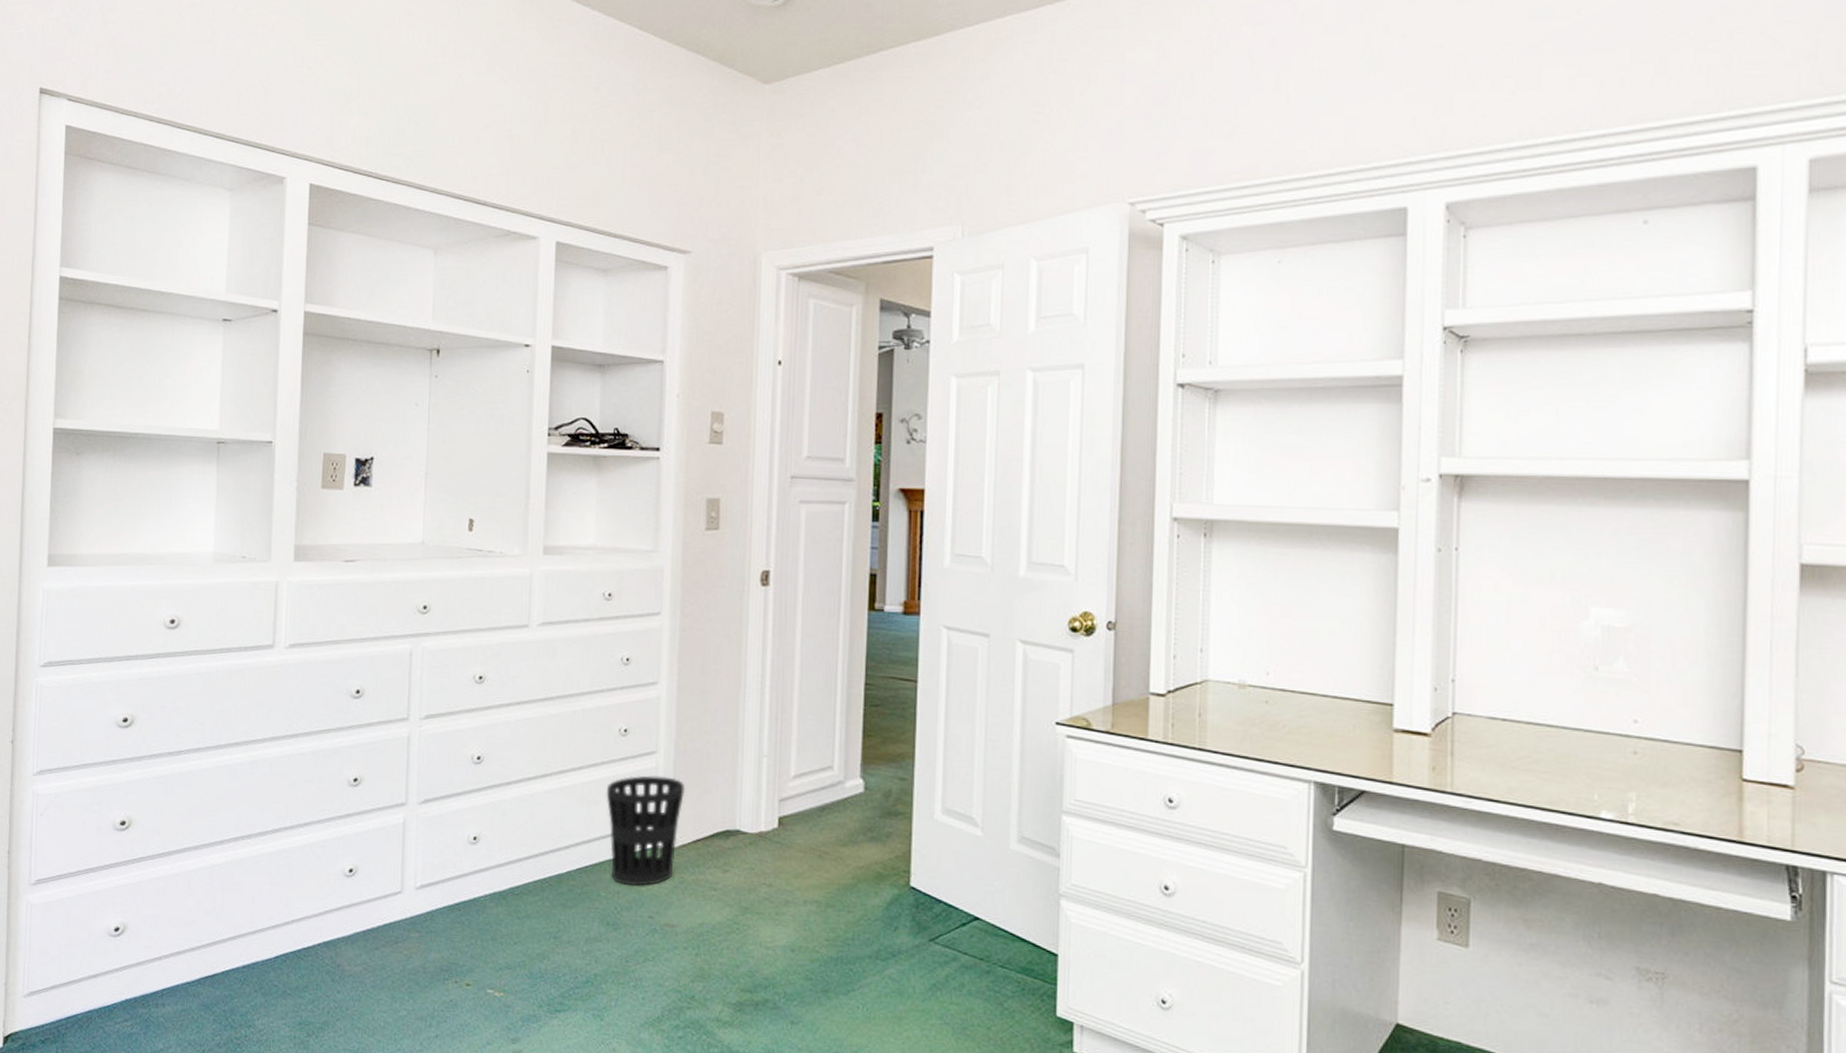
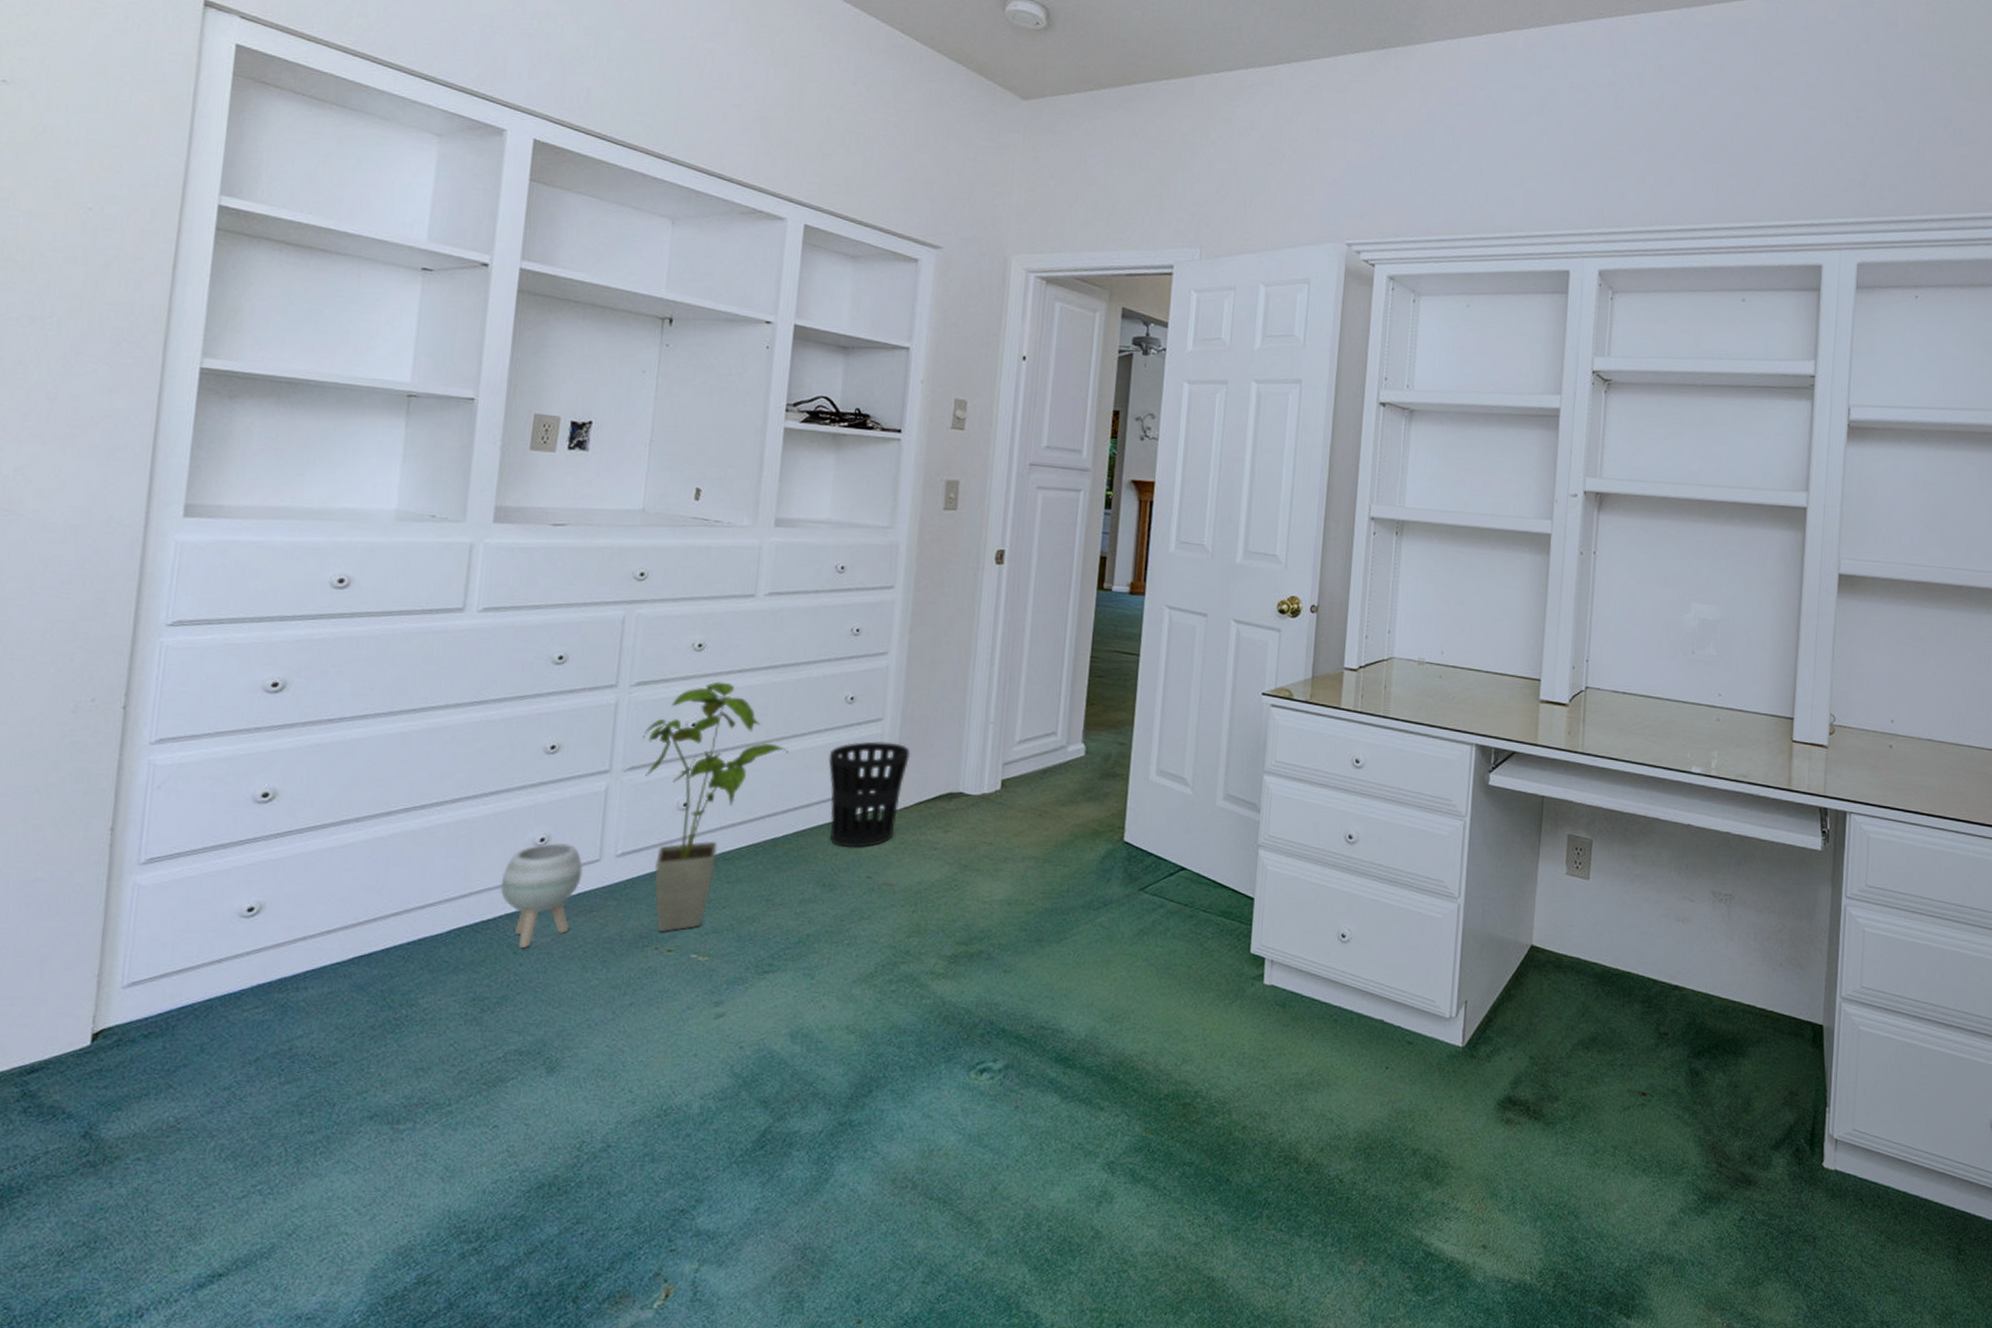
planter: none [317,874,387,977] -> present [500,842,583,949]
house plant: none [433,714,567,965] -> present [642,681,788,932]

